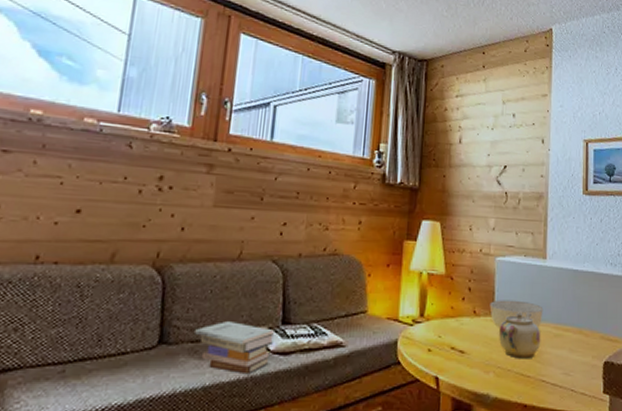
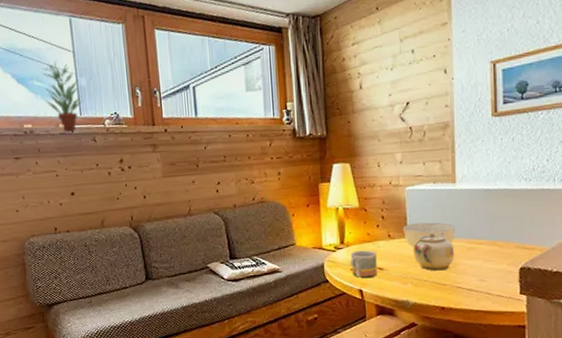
potted plant: none [71,40,127,130] -> present [41,60,82,132]
books: present [195,321,274,375] -> none [169,260,226,297]
mug: none [428,327,460,363] -> present [350,250,378,279]

